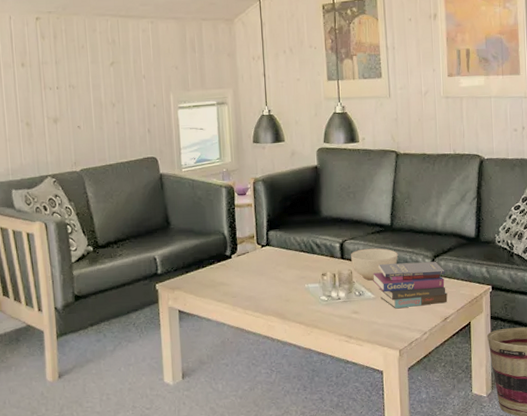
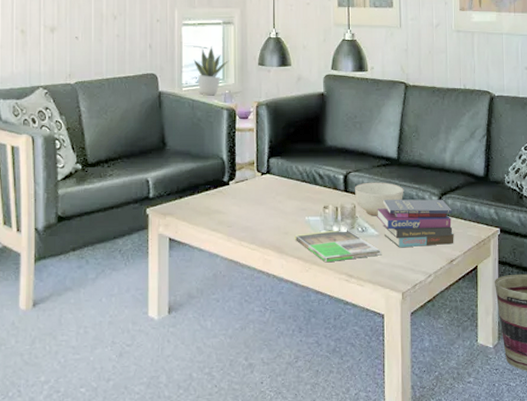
potted plant: none [191,127,225,175] -> present [193,46,229,96]
magazine: none [295,293,378,326] -> present [294,228,381,263]

